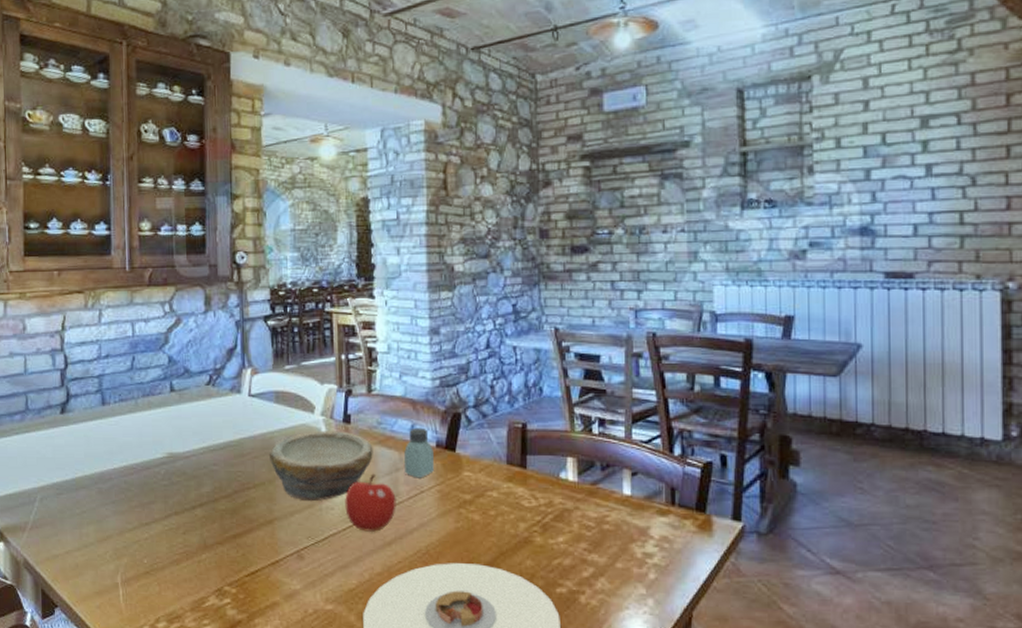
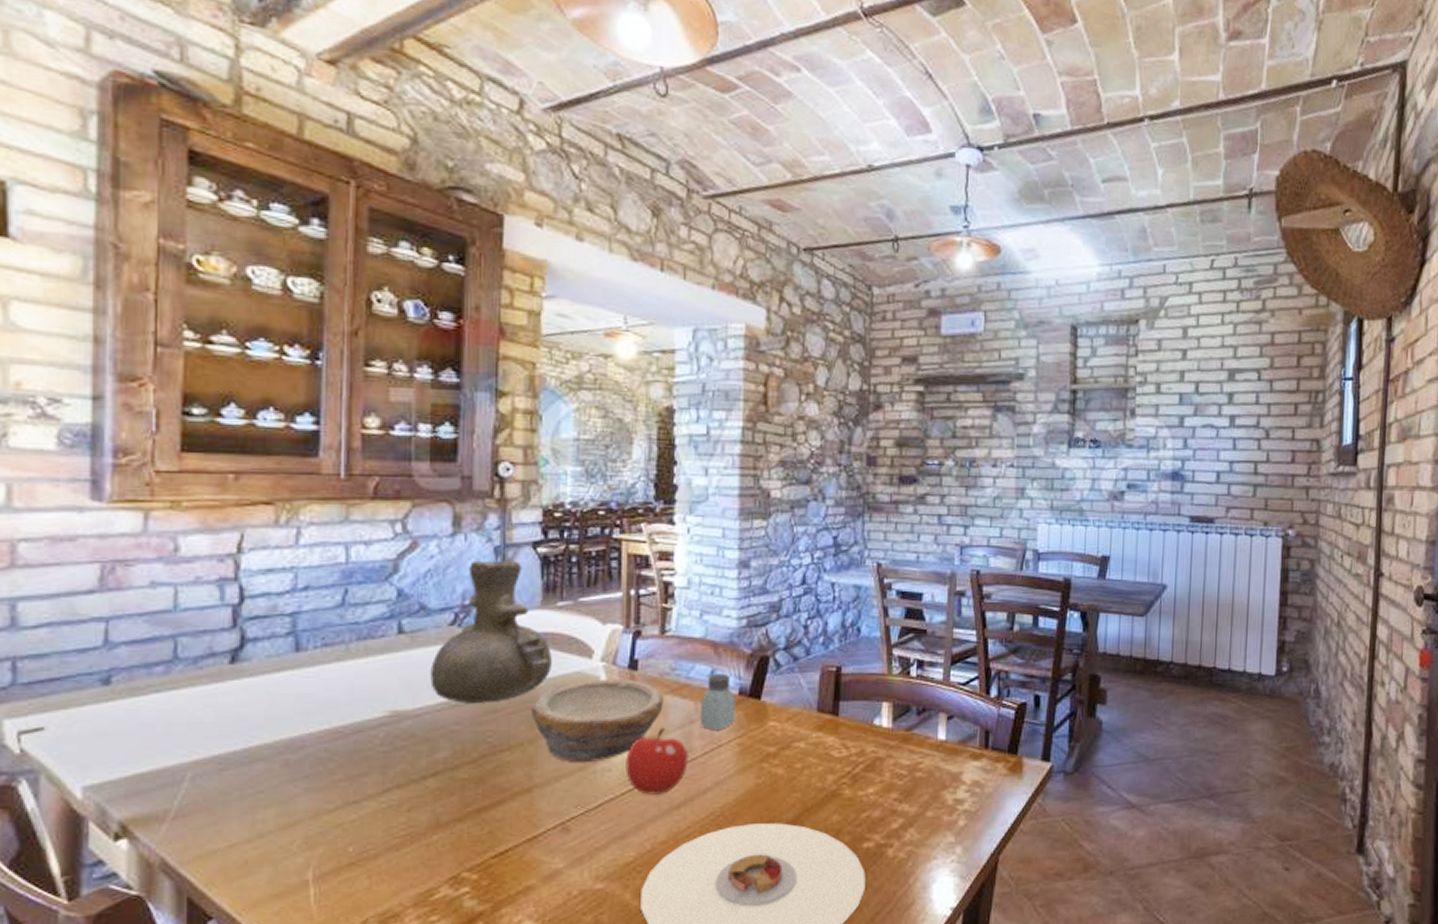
vase: none [194,332,283,448] -> present [430,560,552,703]

